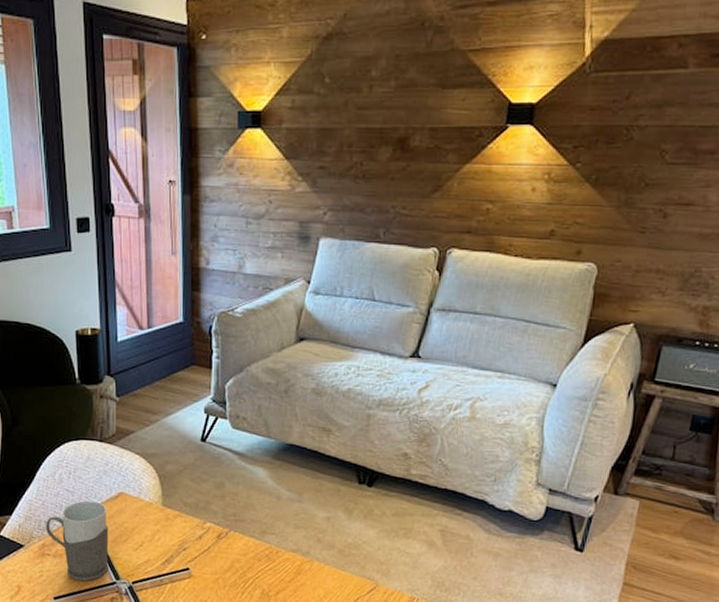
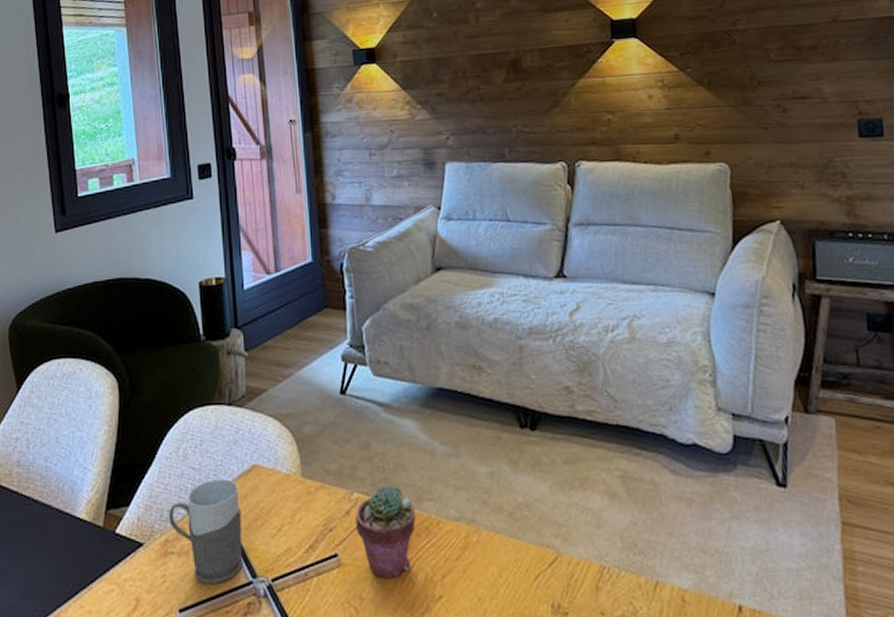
potted succulent: none [207,519,259,591] -> present [355,485,416,578]

